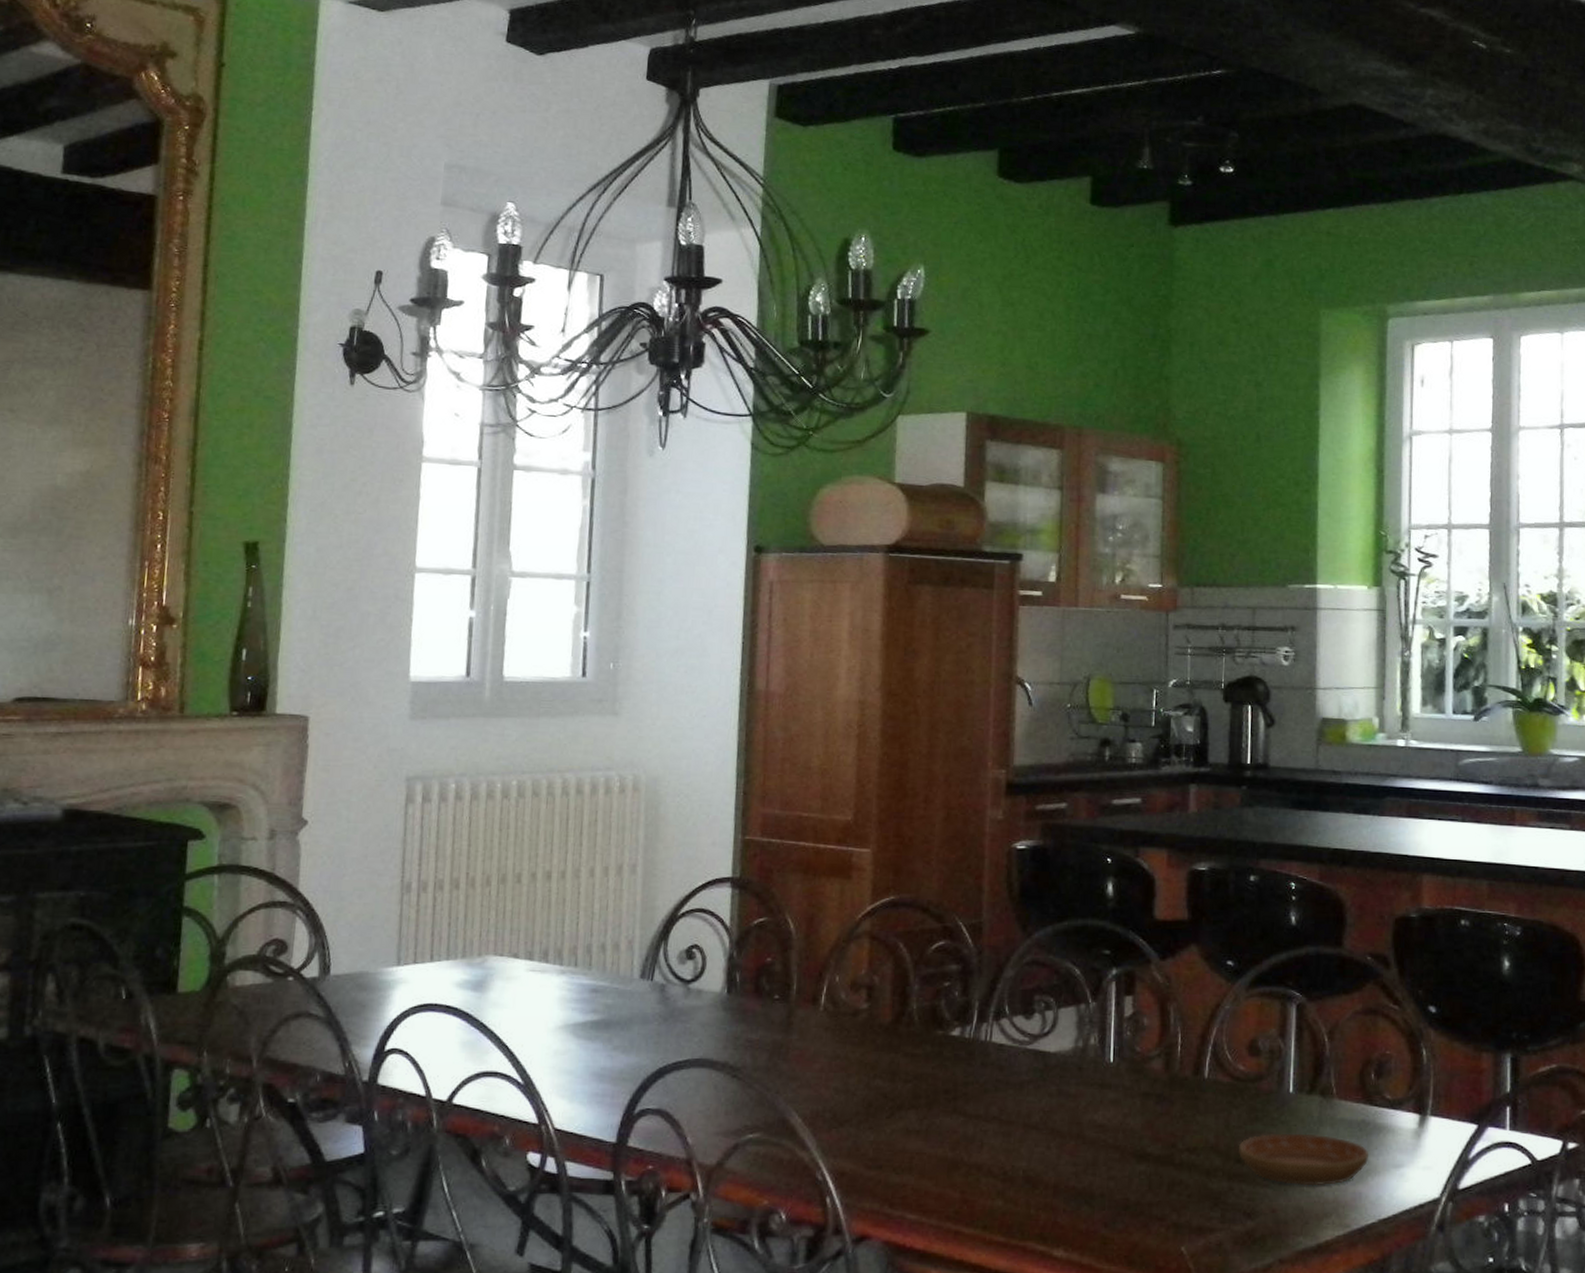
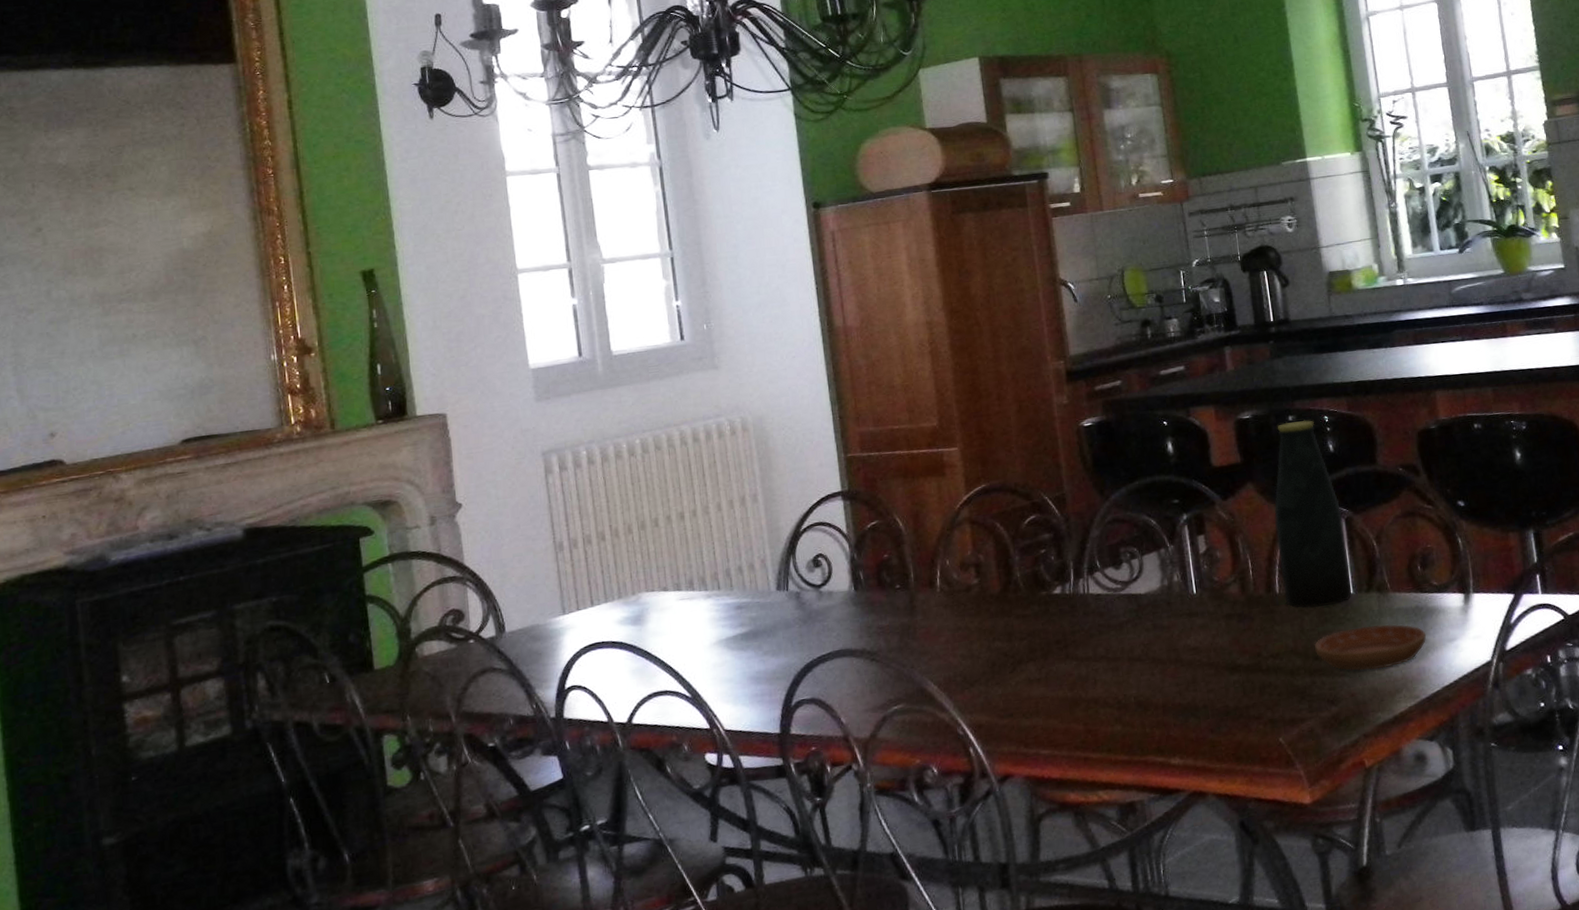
bottle: none [1213,882,1294,1103] -> present [1274,420,1352,608]

